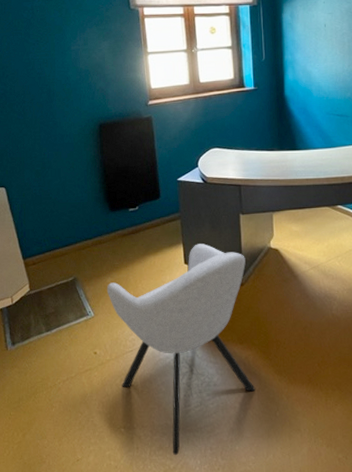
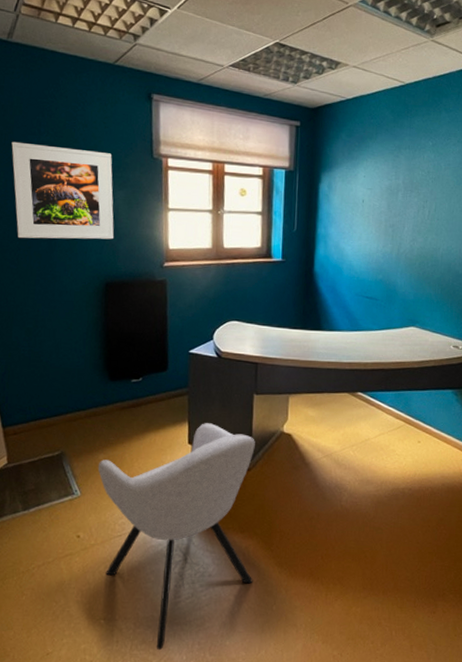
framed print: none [10,9,102,93] -> present [11,141,114,240]

